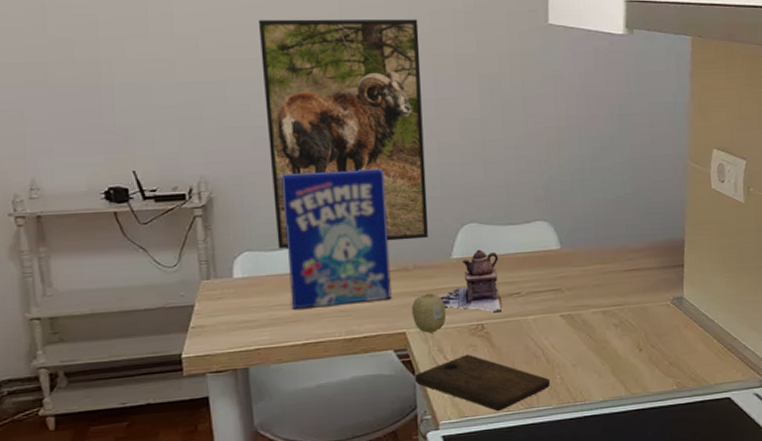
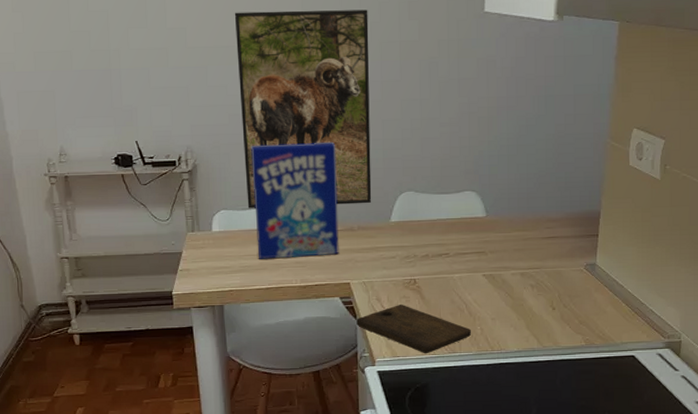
fruit: present [411,292,447,333] -> none [355,250,385,285]
teapot: present [440,249,503,313] -> none [379,214,433,270]

